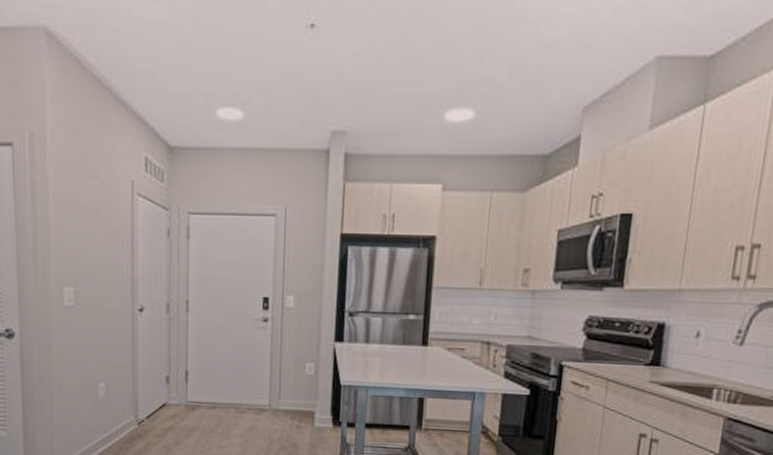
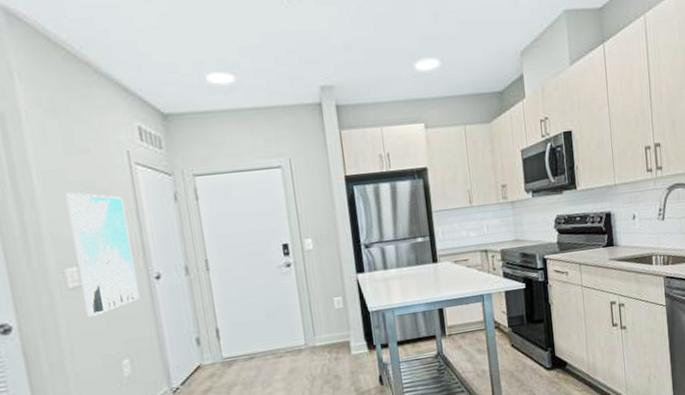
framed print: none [74,215,122,337] -> present [66,192,140,317]

